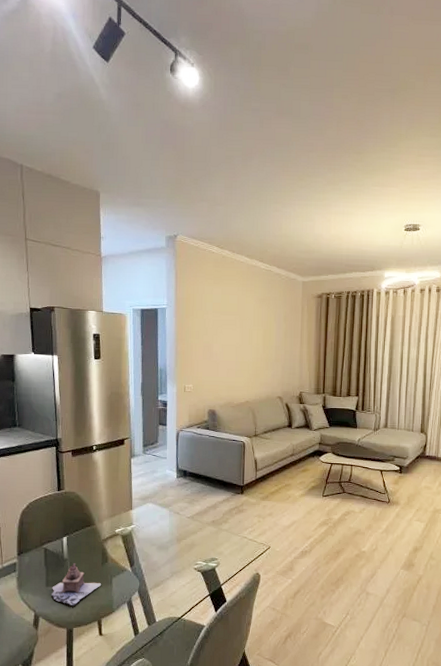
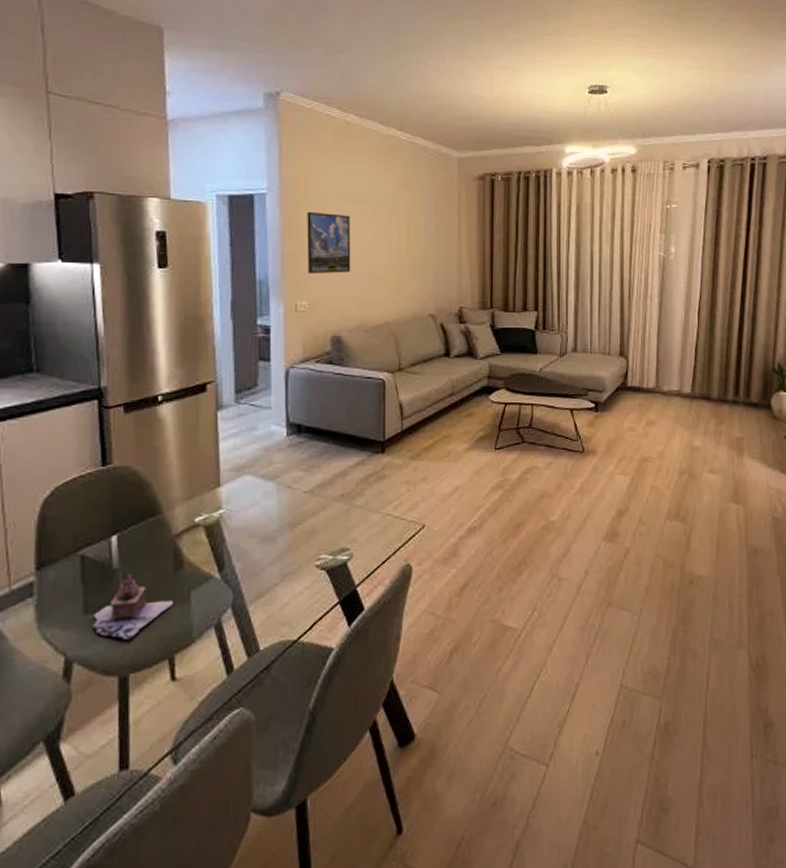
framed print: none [193,321,224,366] -> present [307,211,351,275]

